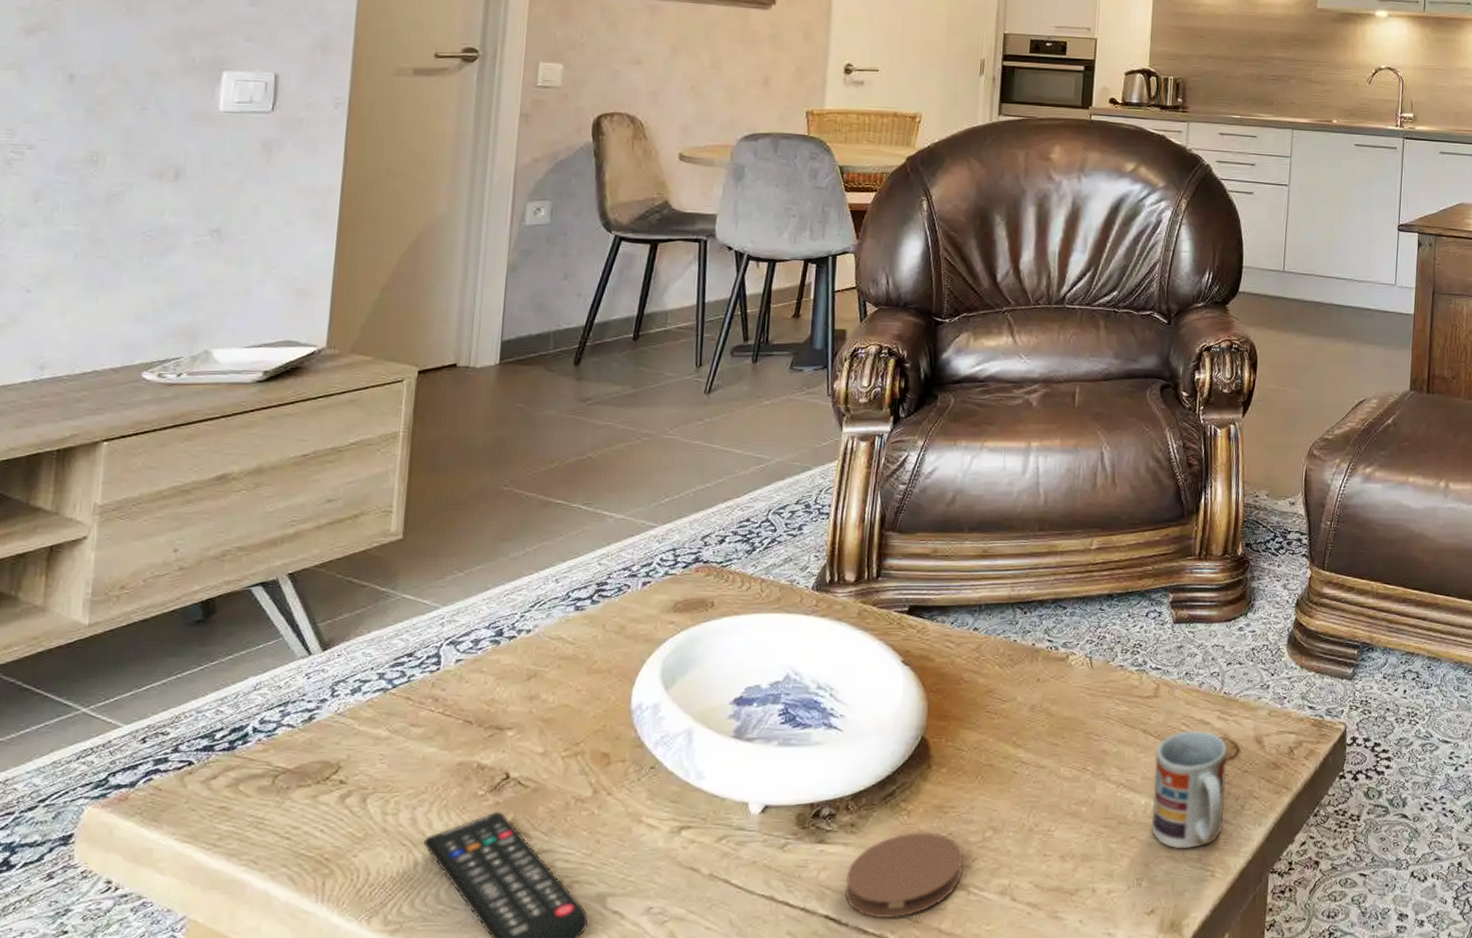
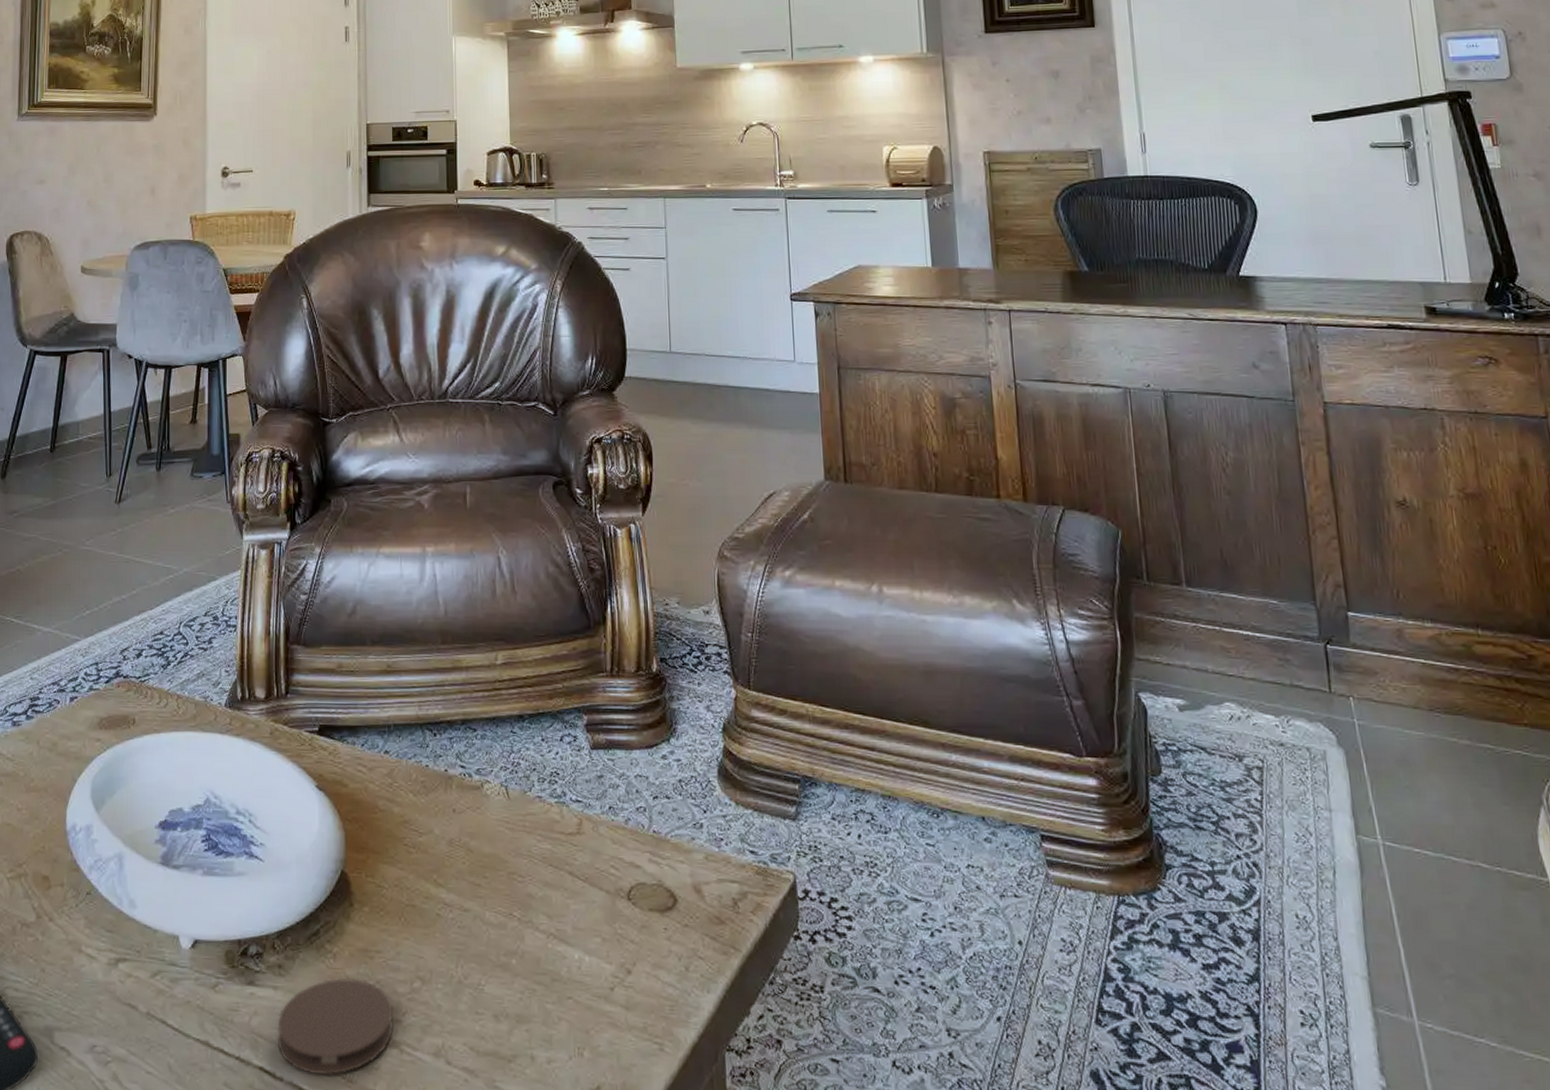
cup: present [1151,729,1228,849] -> none [585,873,668,1016]

